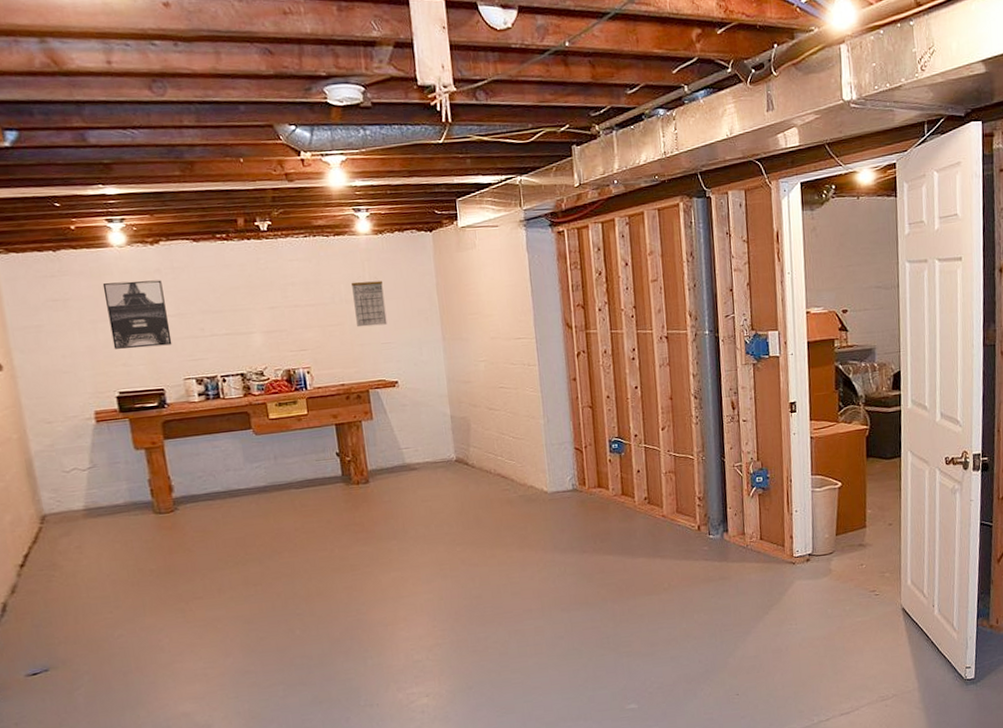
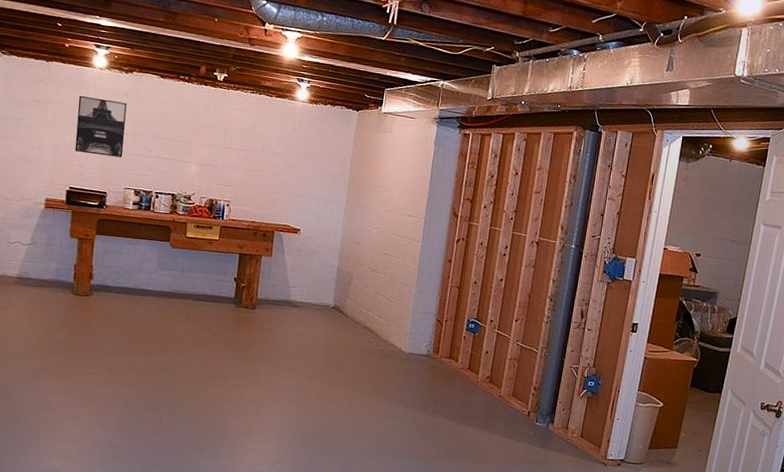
calendar: present [351,280,387,328] -> none [277,138,307,180]

